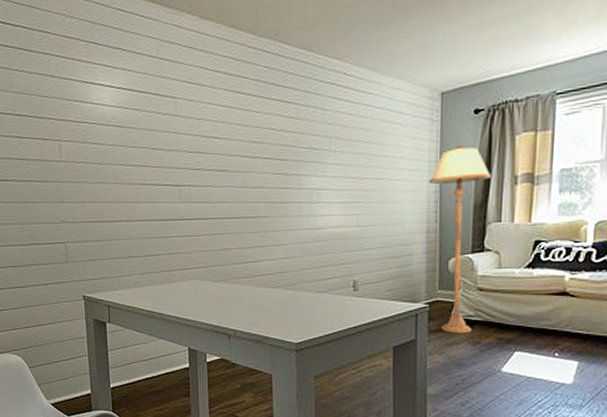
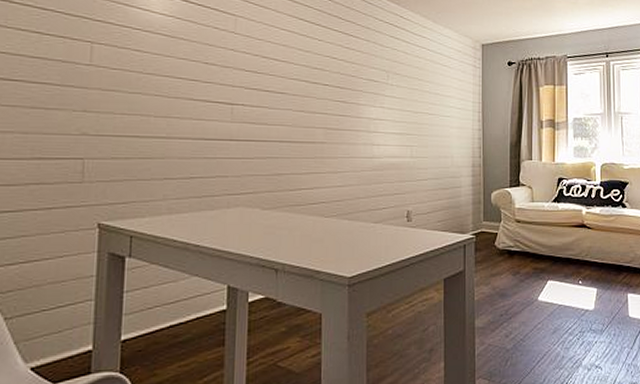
floor lamp: present [429,145,492,333] -> none [474,91,523,263]

